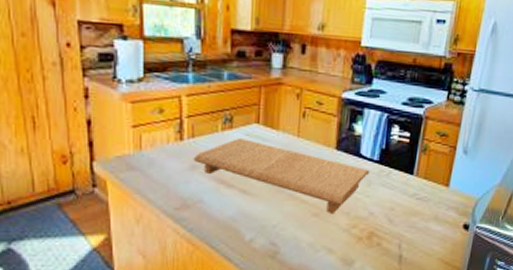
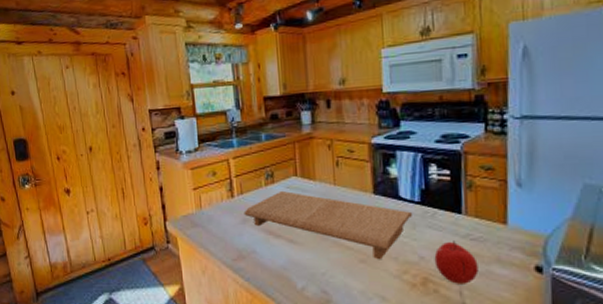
fruit: none [382,199,419,238] -> present [434,241,479,284]

